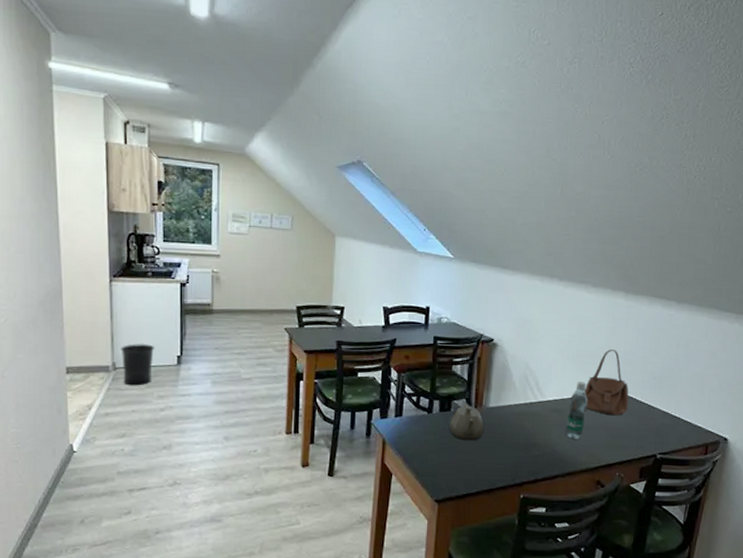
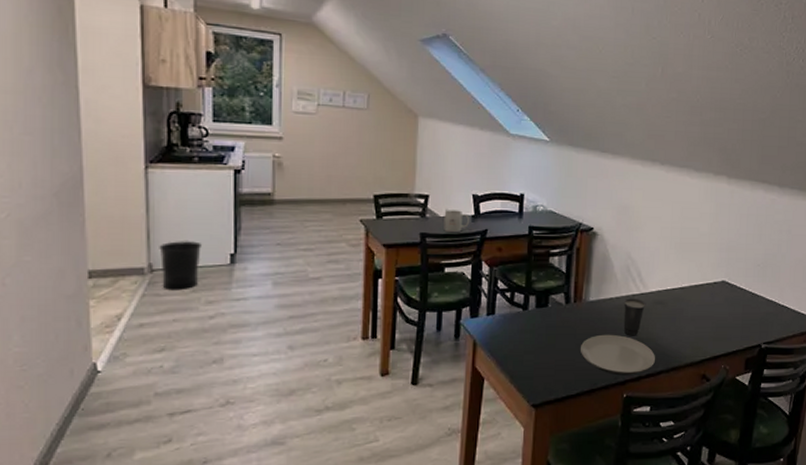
mug: none [357,320,381,341] -> present [444,210,470,233]
teapot: present [448,403,485,441] -> none [546,297,585,339]
plate: none [481,438,551,478] -> present [581,334,655,376]
cup: none [521,406,544,442] -> present [623,298,646,336]
bottle: present [565,382,588,439] -> none [669,271,692,332]
handbag: present [585,349,629,416] -> none [688,236,733,306]

